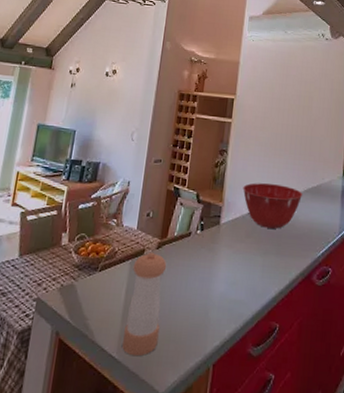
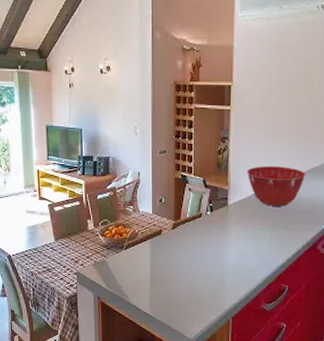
pepper shaker: present [122,252,167,357] -> none [153,232,183,313]

